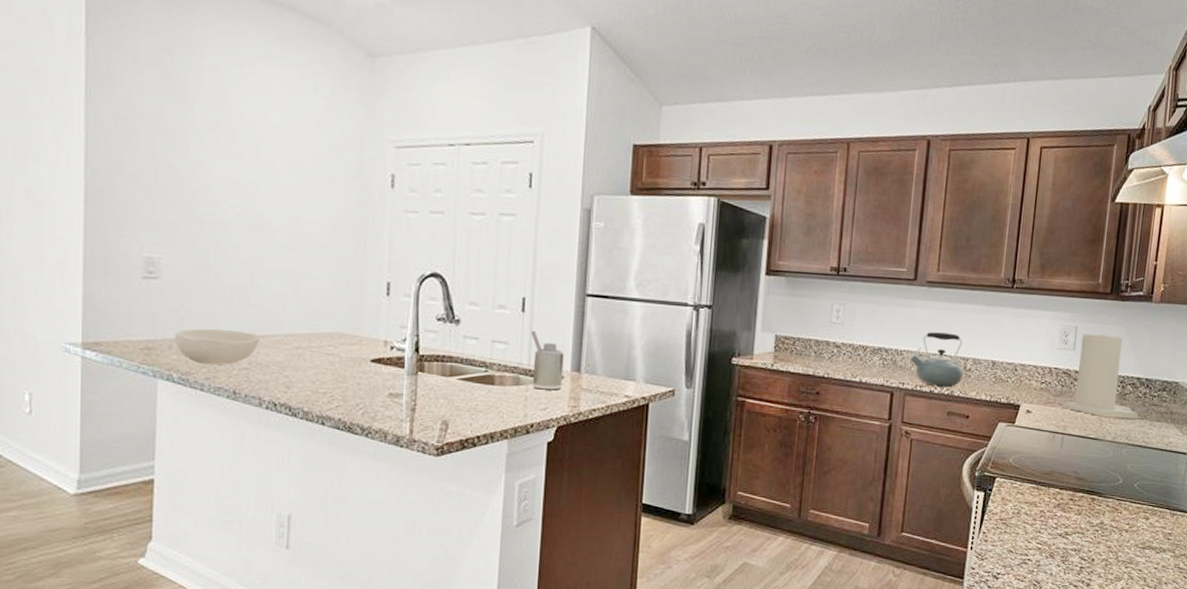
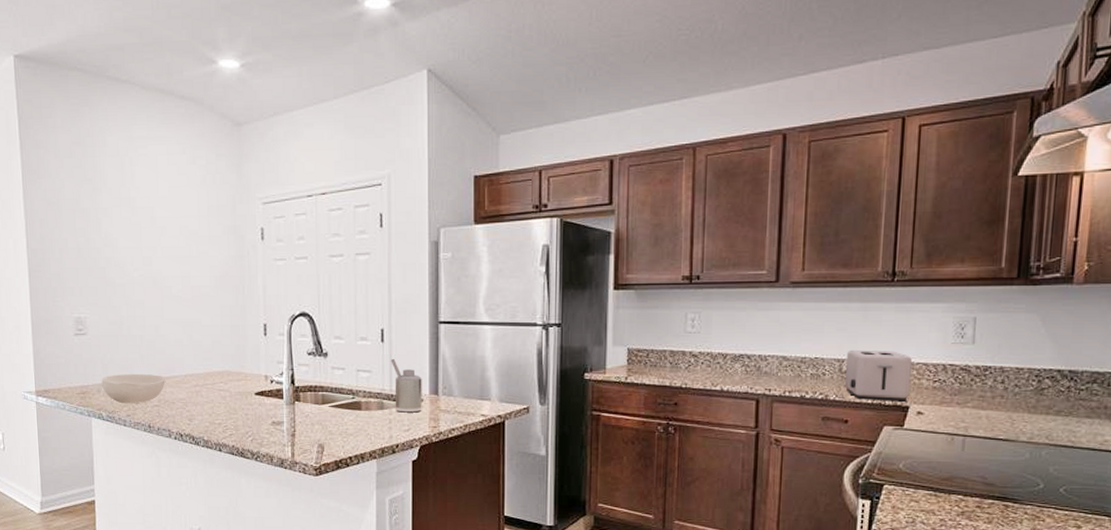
kettle: present [908,332,964,387] -> none [773,335,839,390]
toaster: none [967,349,1025,401] -> present [844,349,912,403]
paper towel: present [1063,333,1139,419] -> none [962,325,1062,416]

